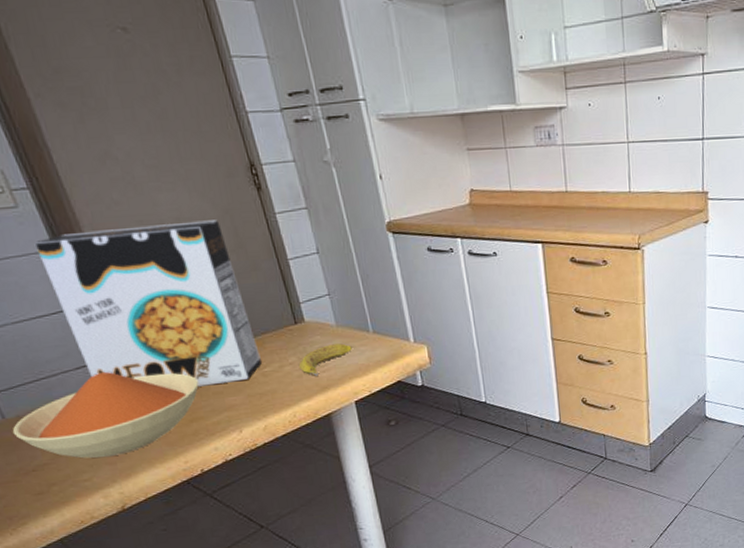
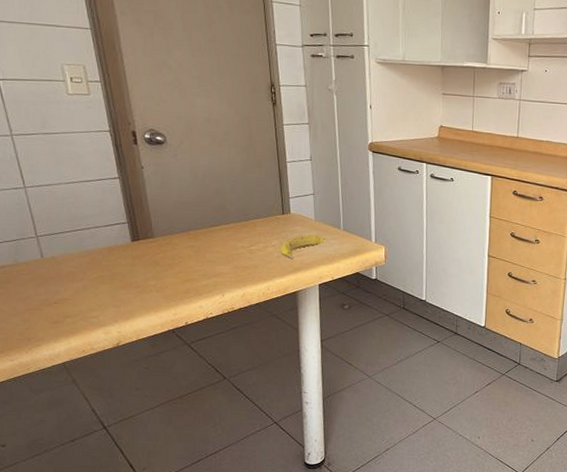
bowl: present [12,371,199,459] -> none [46,231,198,301]
cereal box: present [35,220,262,387] -> none [97,120,250,254]

